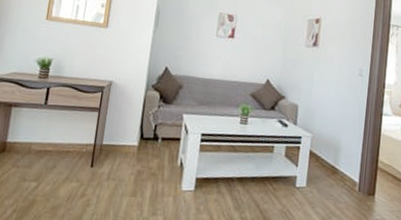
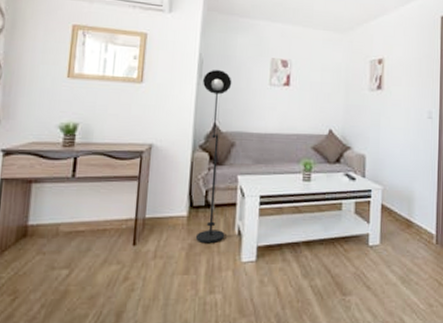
floor lamp: none [143,19,184,172] -> present [195,69,232,244]

